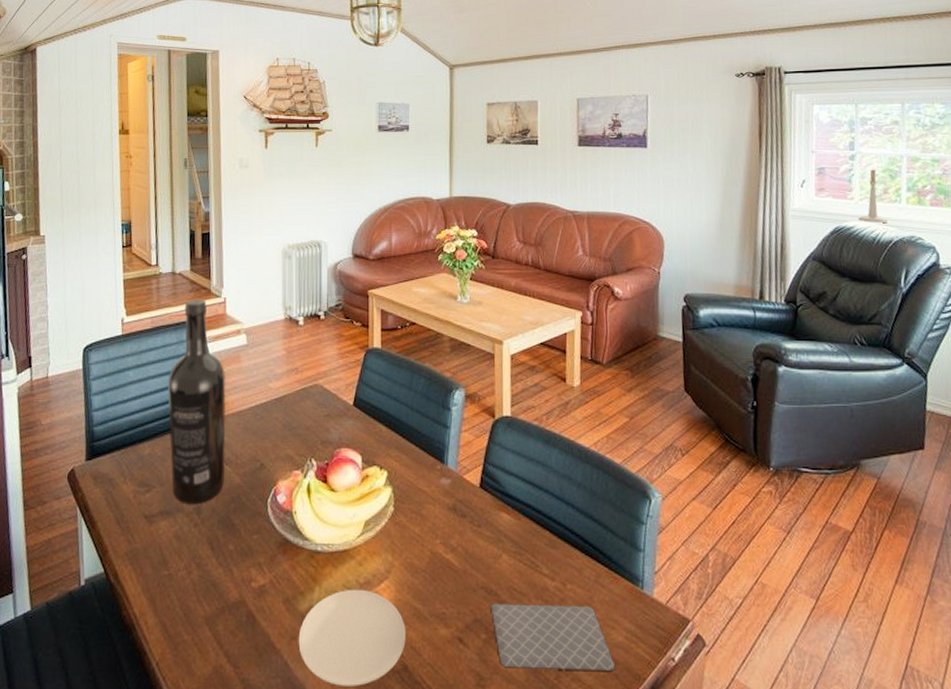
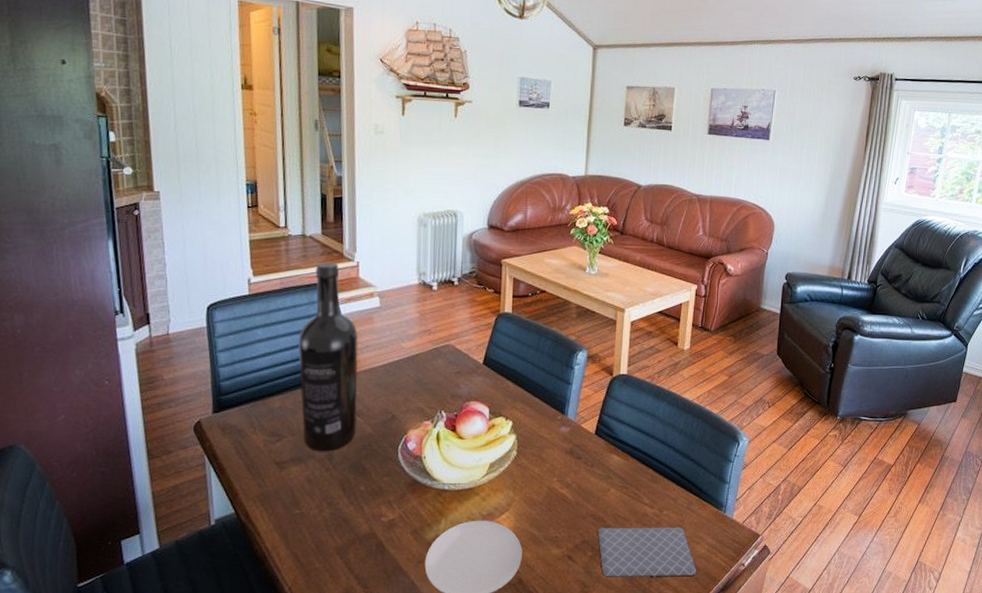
candlestick: present [858,169,888,222] -> none [936,171,959,218]

